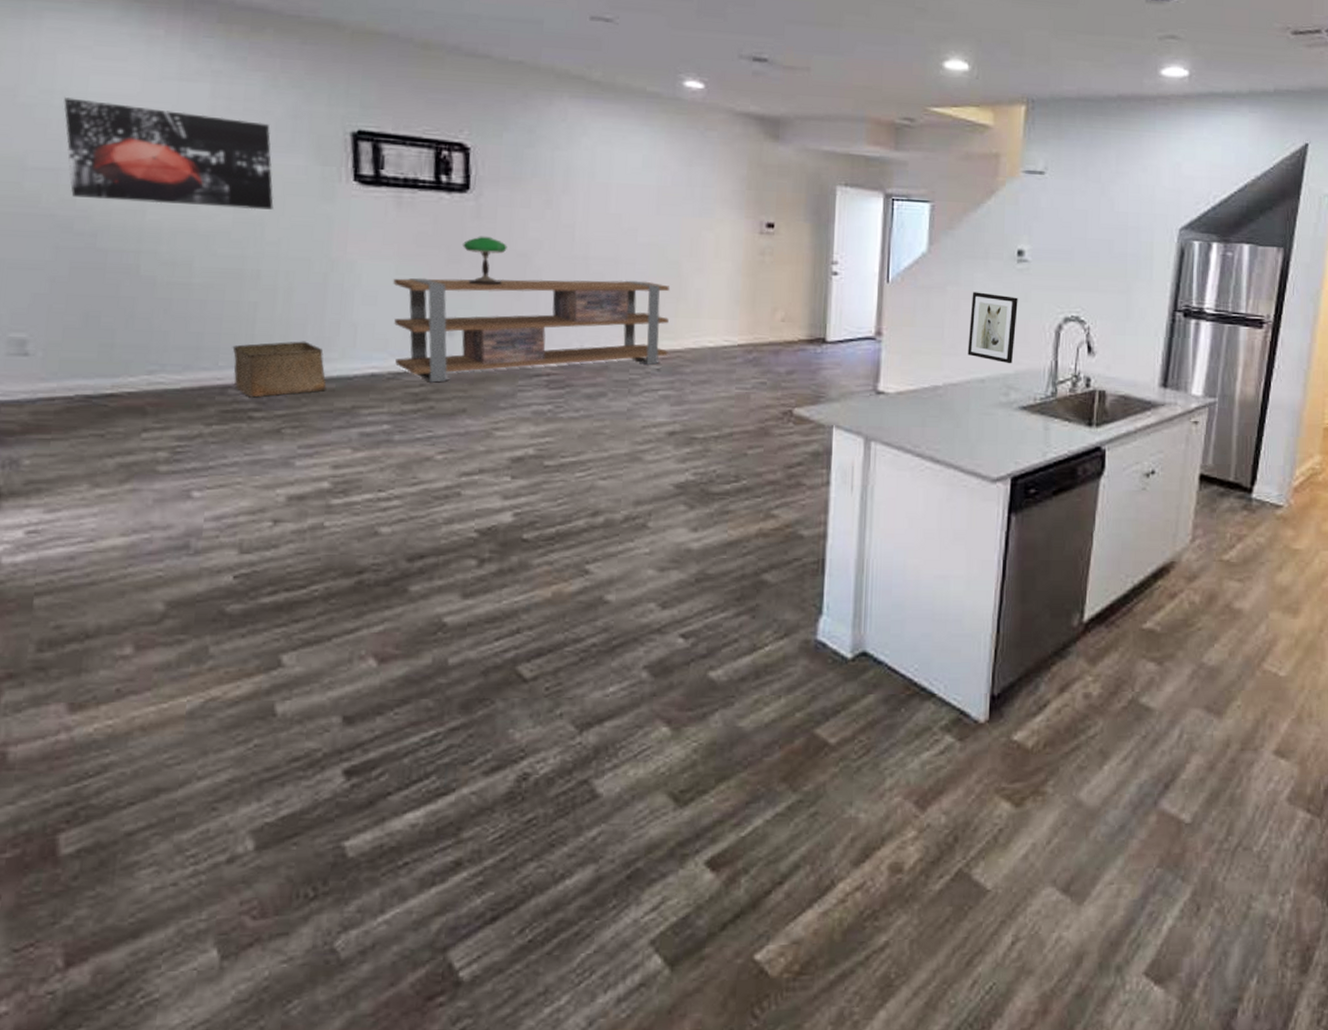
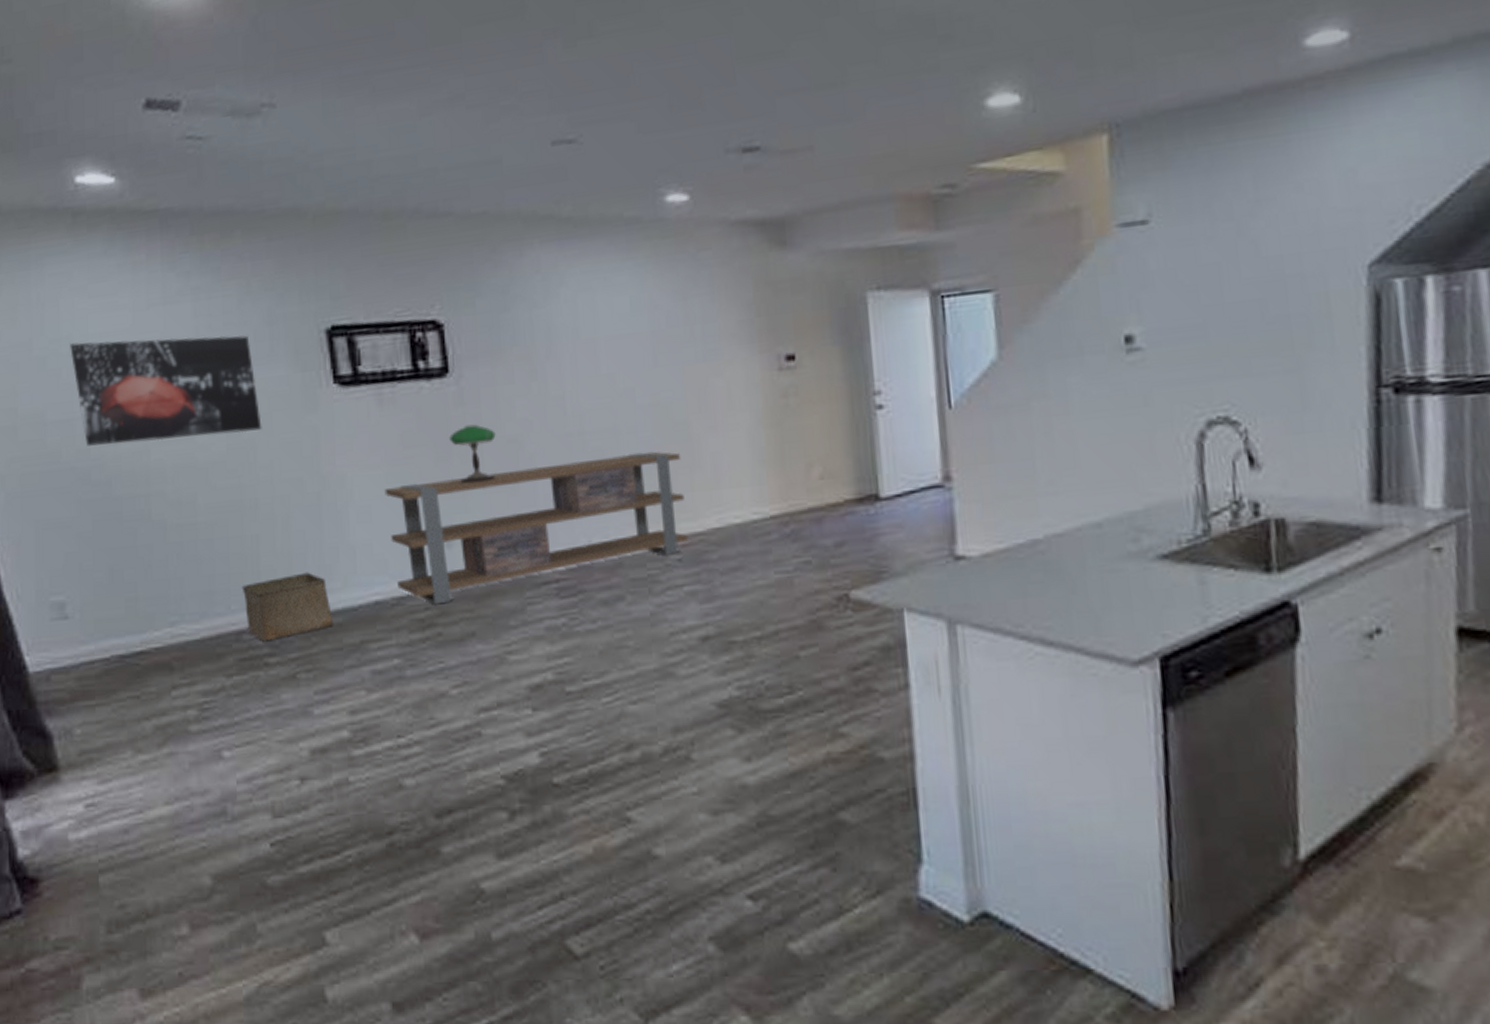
wall art: present [967,292,1018,364] -> none [1067,401,1139,498]

